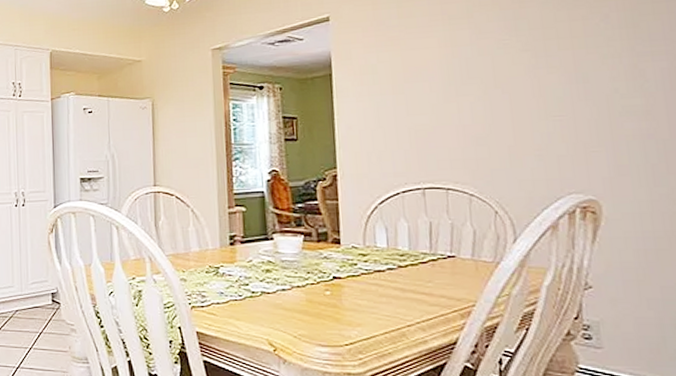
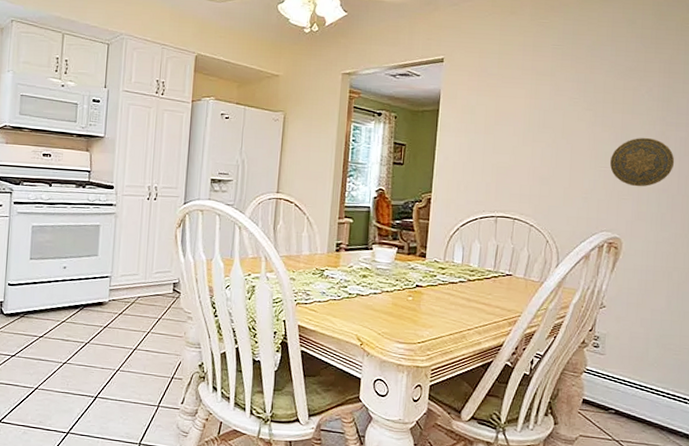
decorative plate: none [565,74,659,135] -> present [609,138,675,187]

